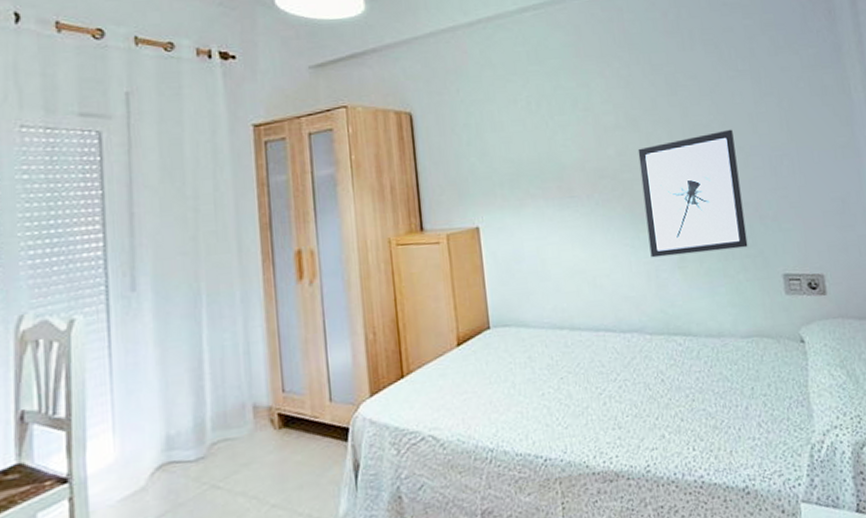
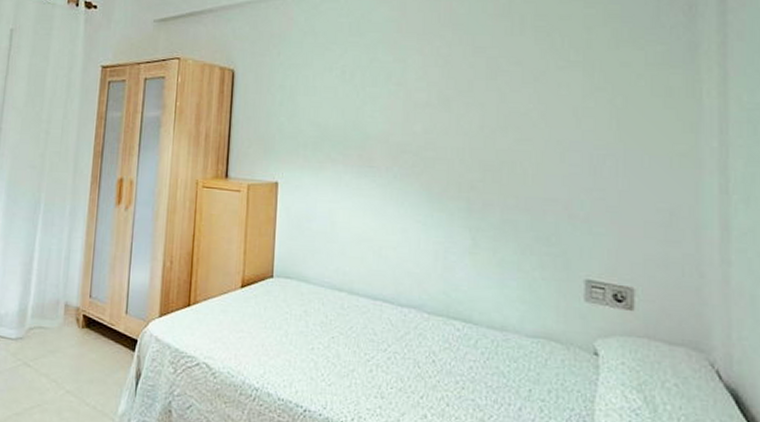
wall art: present [638,129,748,258] -> none [442,121,552,245]

